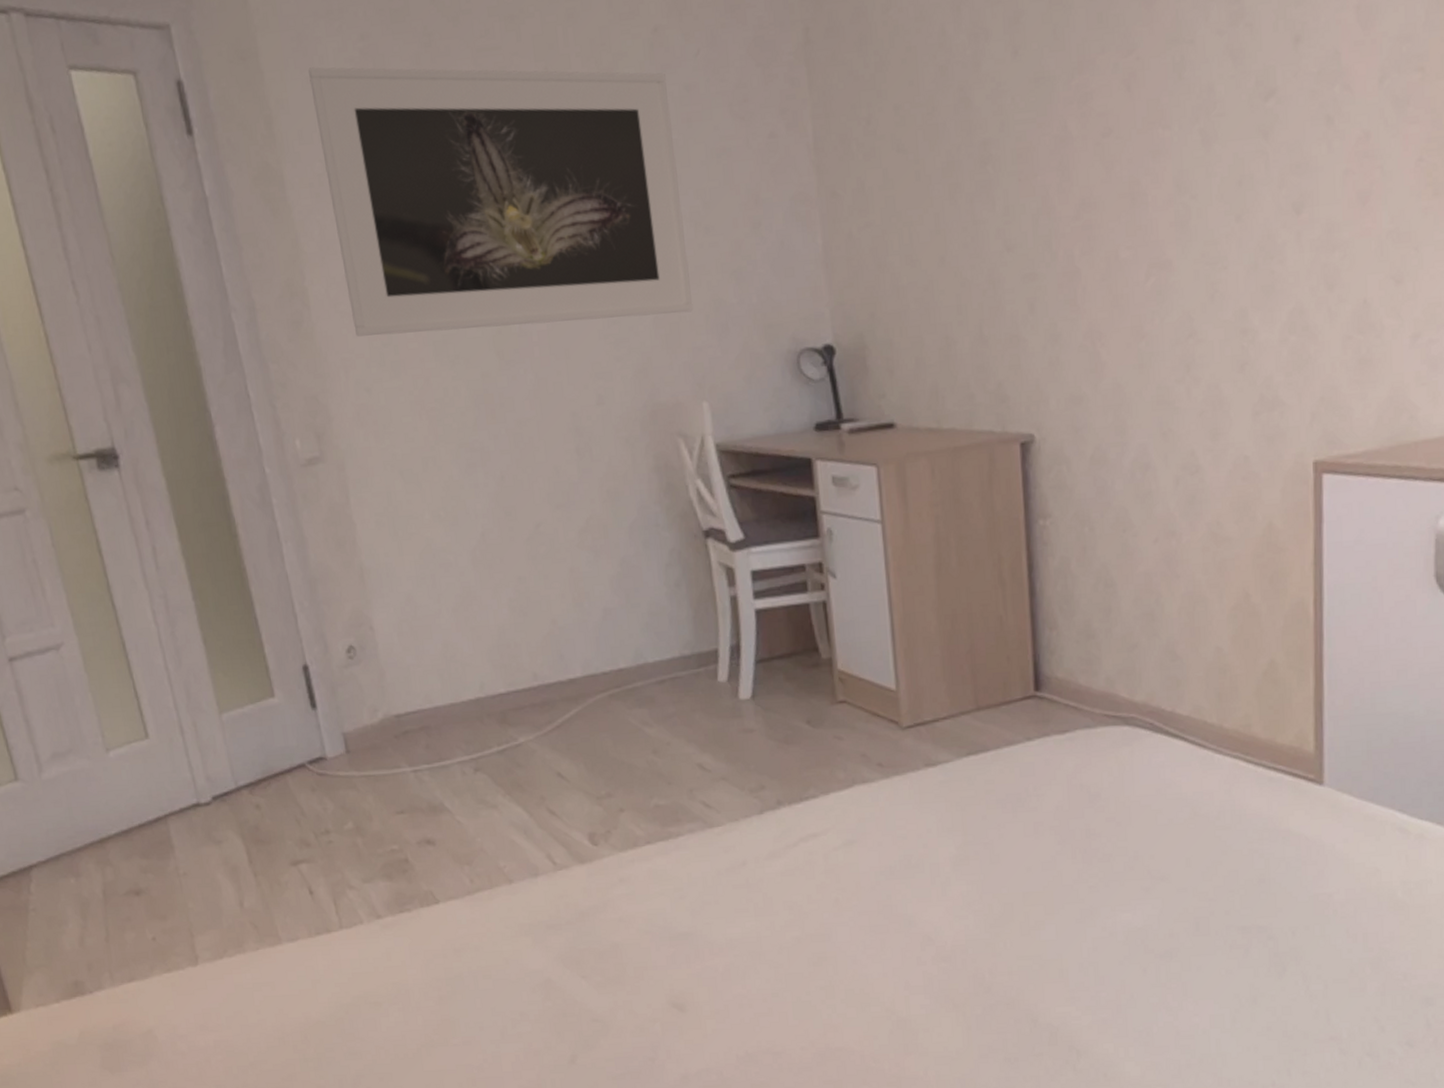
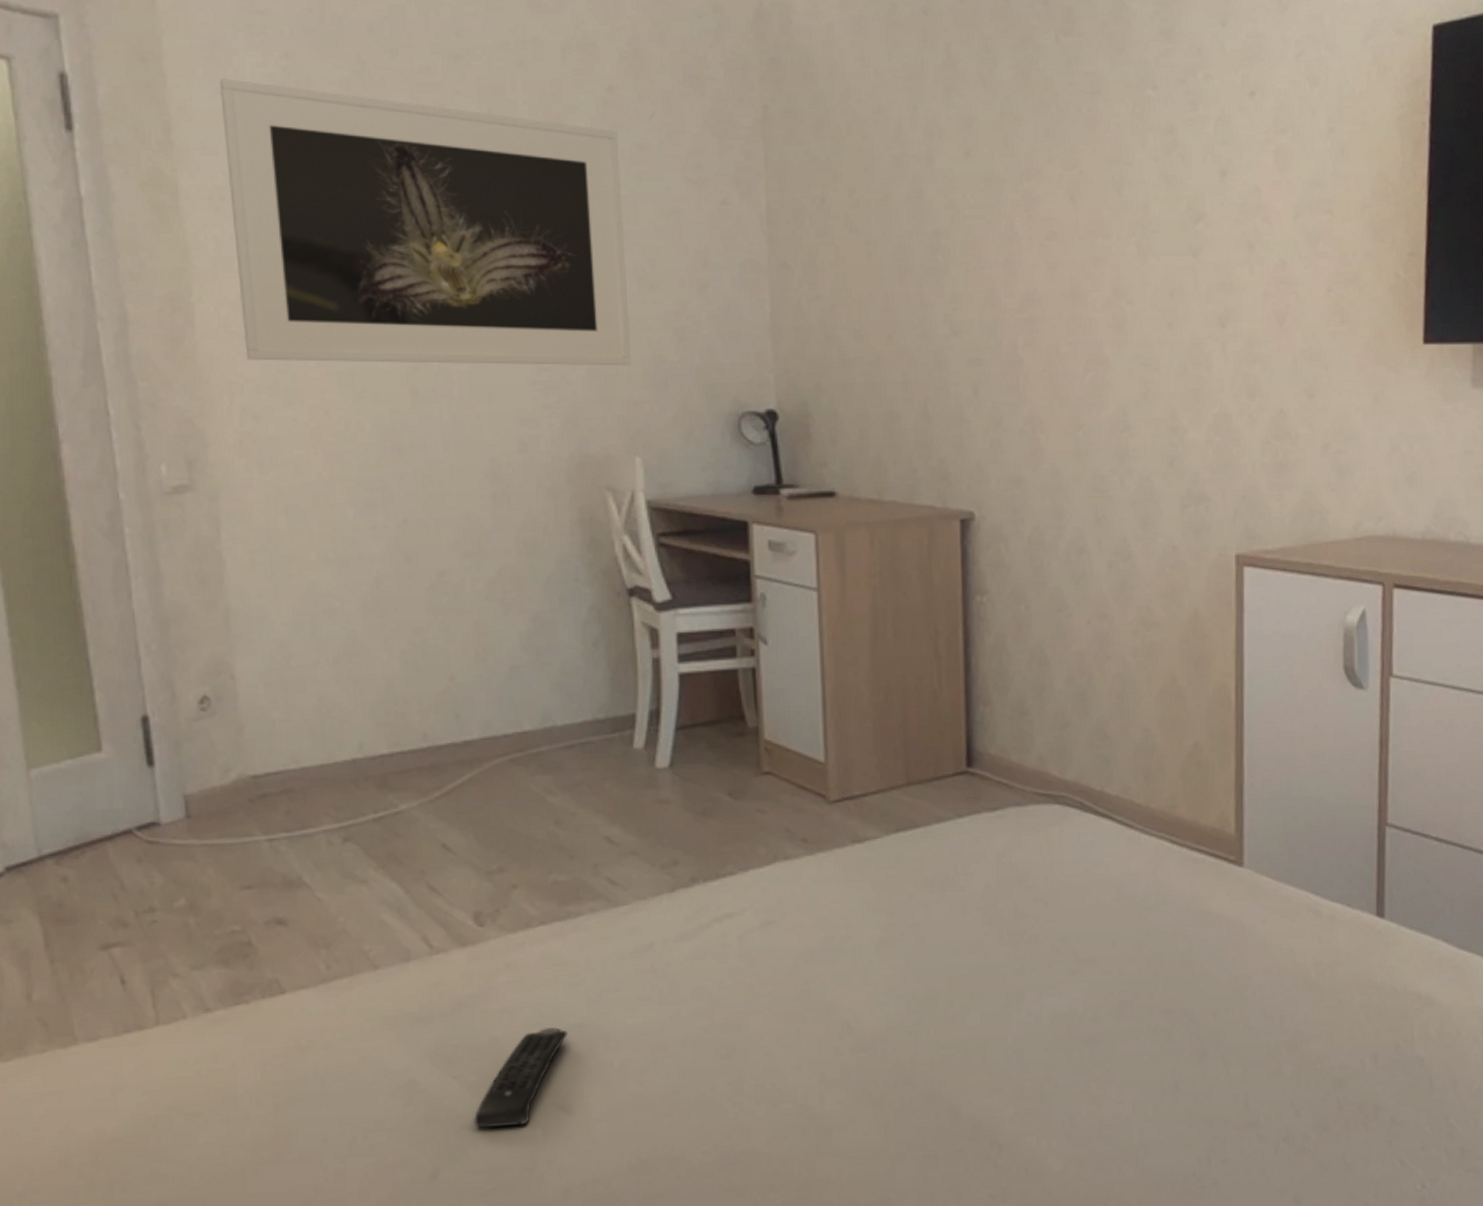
remote control: none [602,935,677,1022] -> present [474,1027,568,1128]

